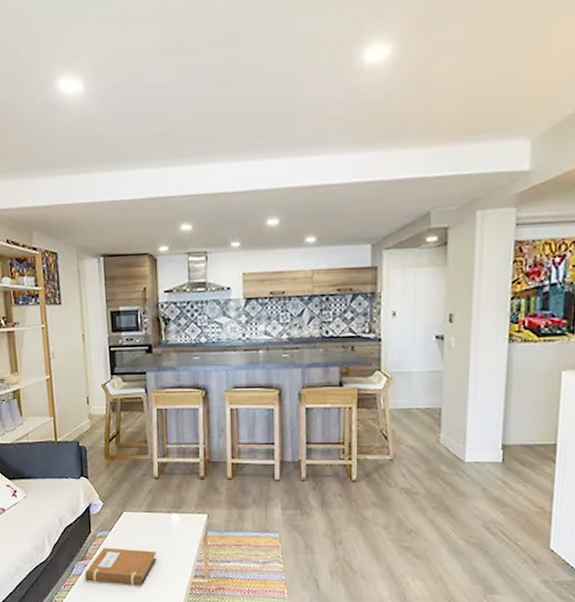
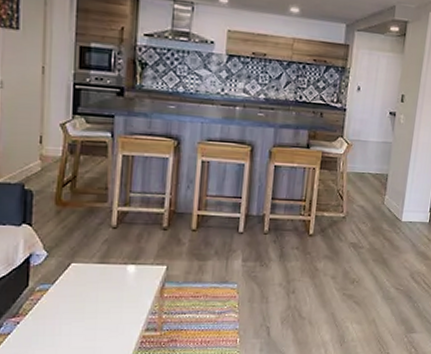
notebook: present [85,547,157,586] -> none [15,302,106,343]

